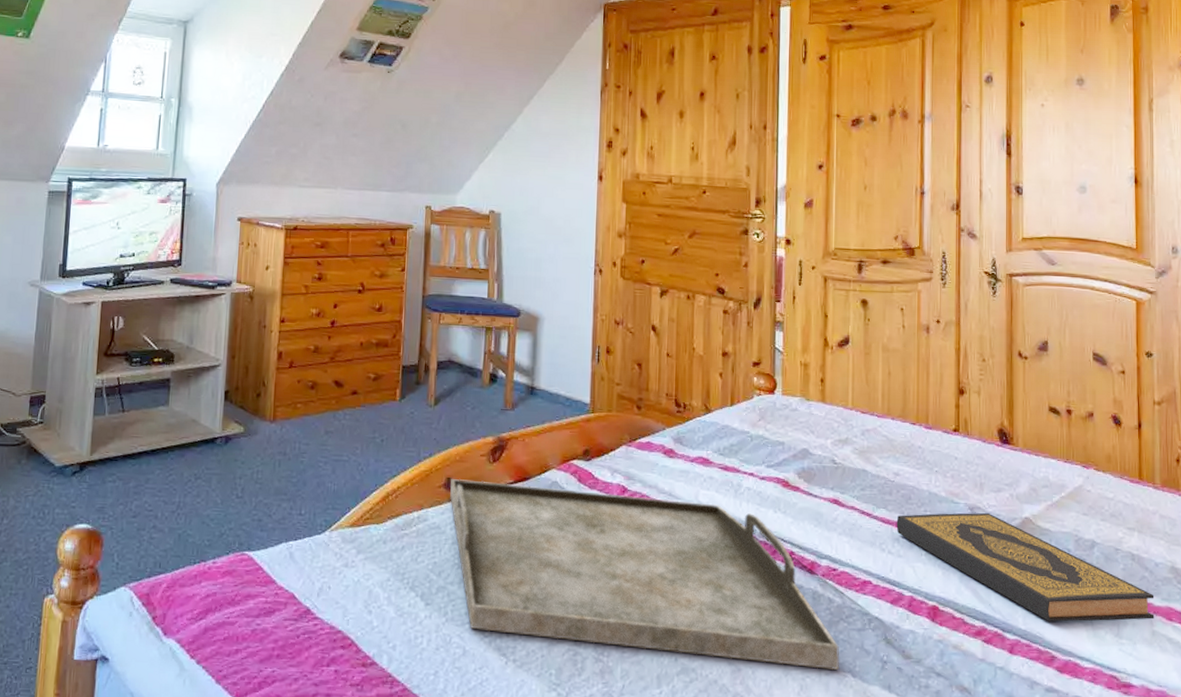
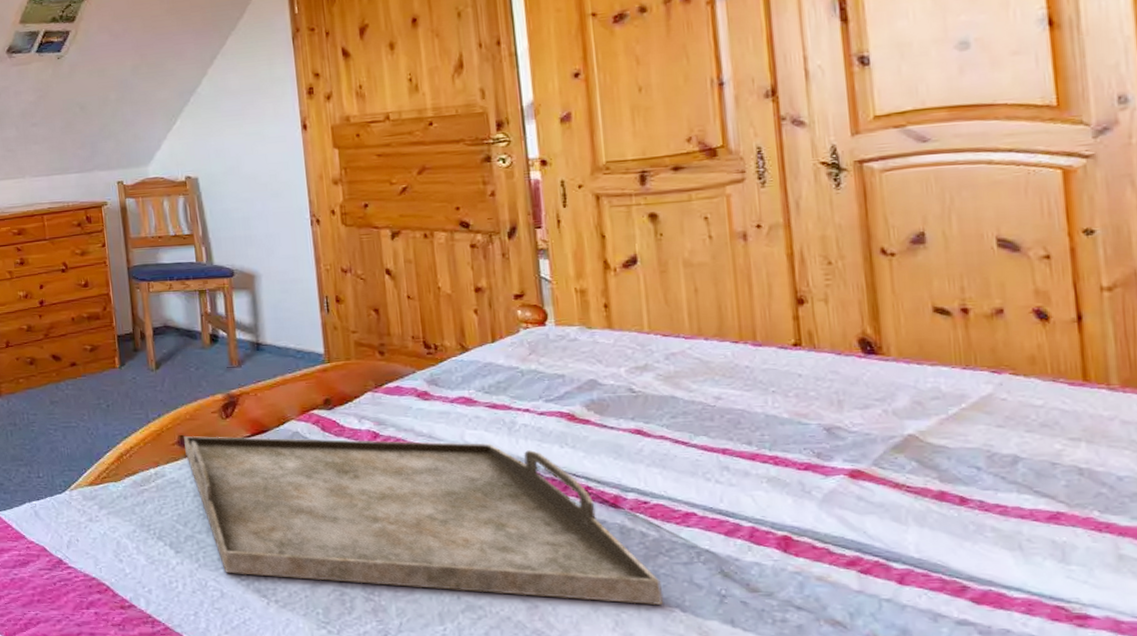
hardback book: present [896,512,1155,622] -> none [723,432,1121,548]

